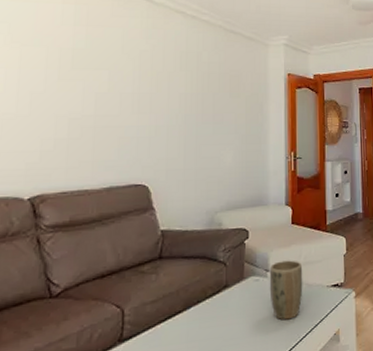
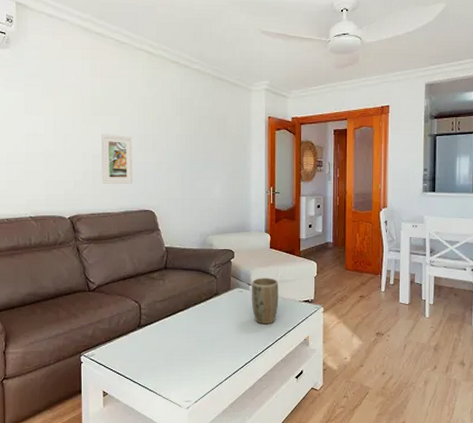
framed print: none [79,92,123,153] -> present [101,134,132,184]

